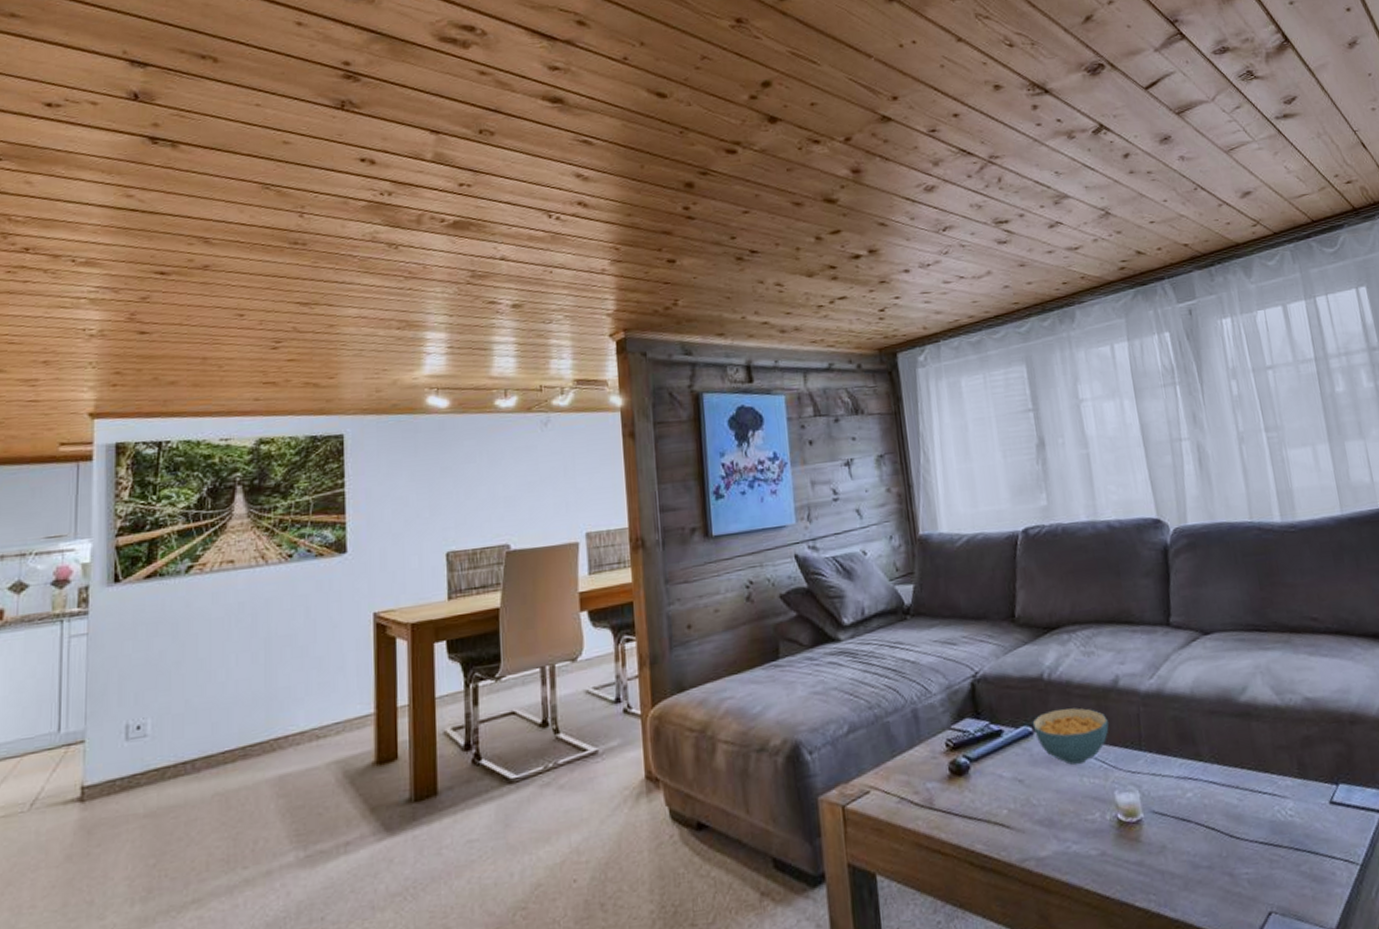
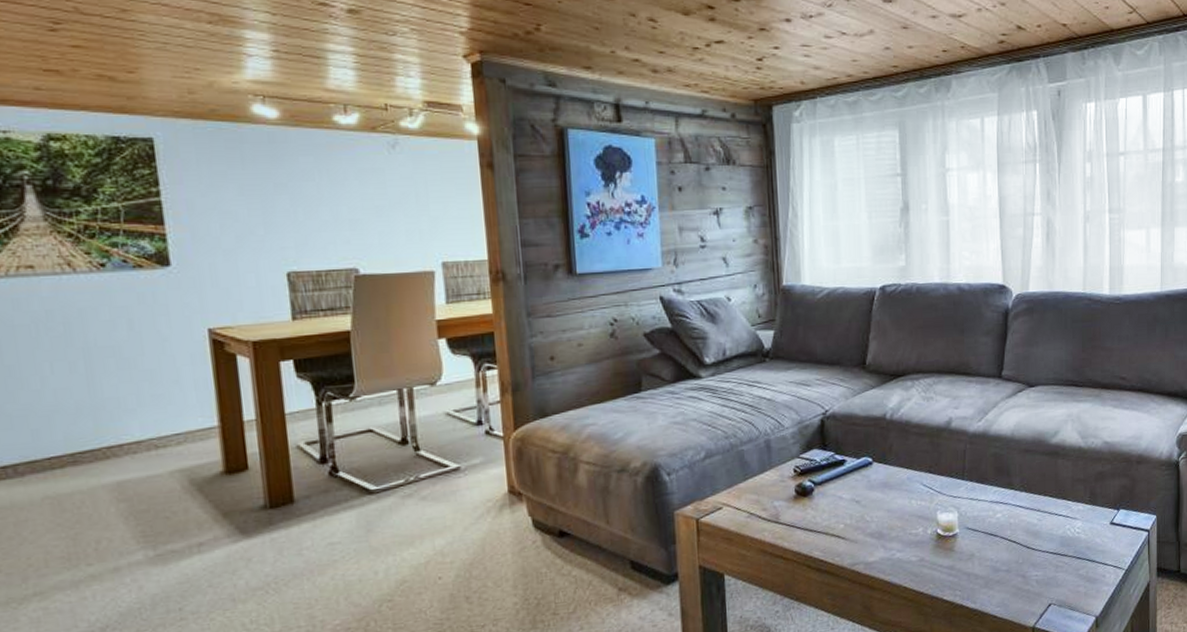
cereal bowl: present [1032,708,1109,765] -> none [872,443,938,490]

